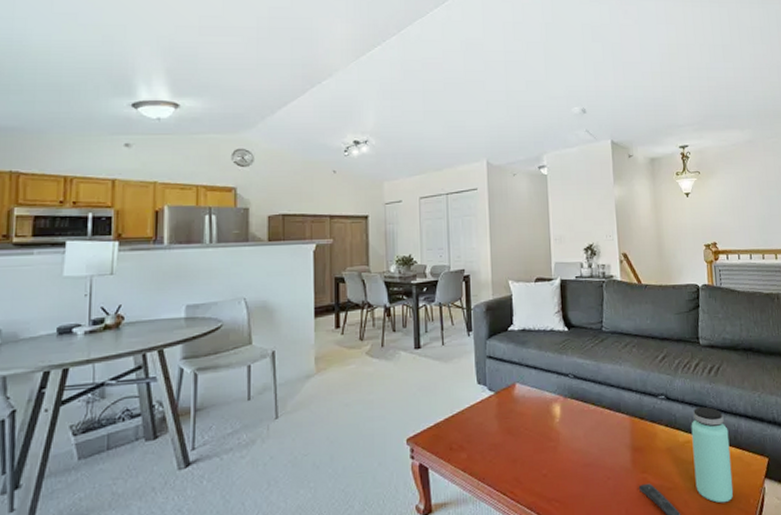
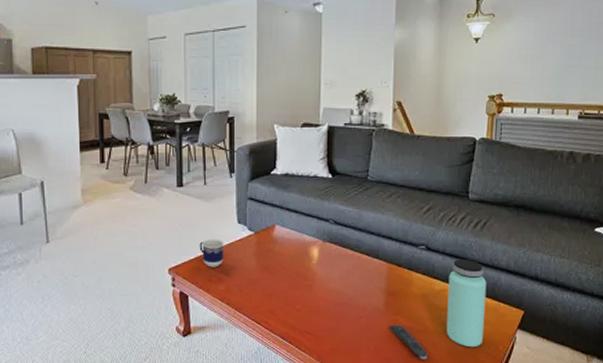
cup: none [438,402,464,434] -> present [199,239,224,268]

